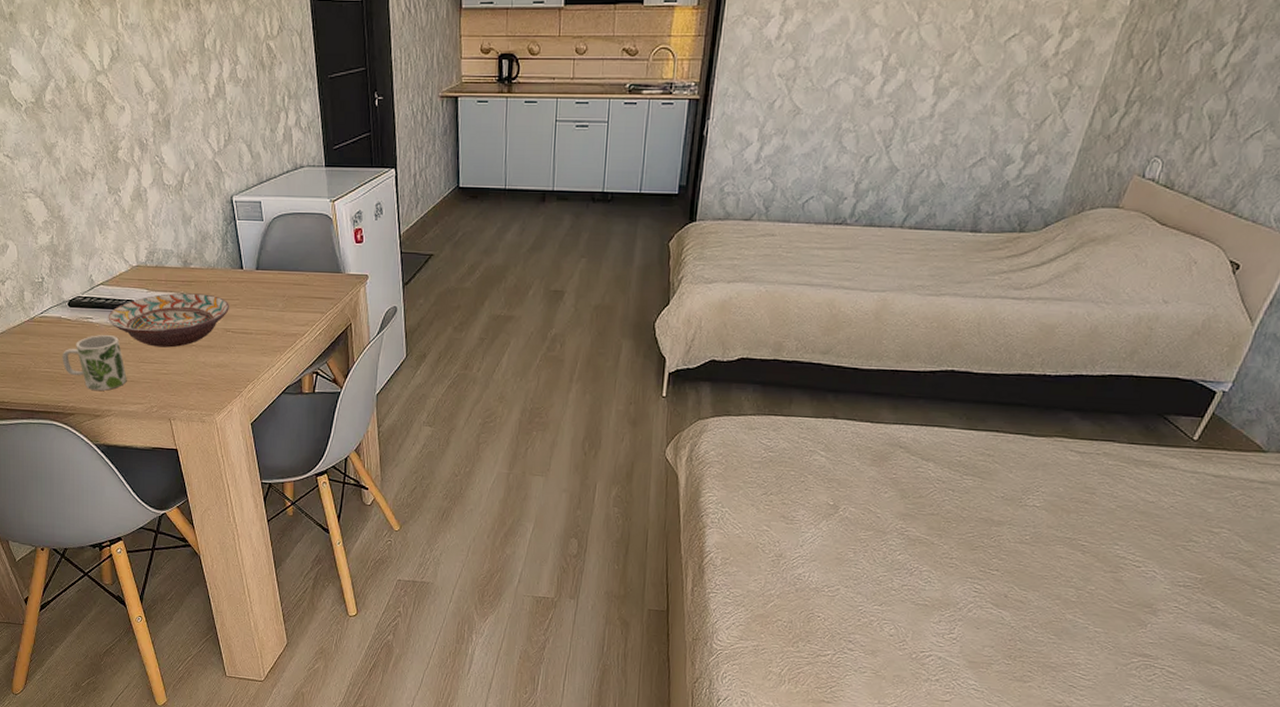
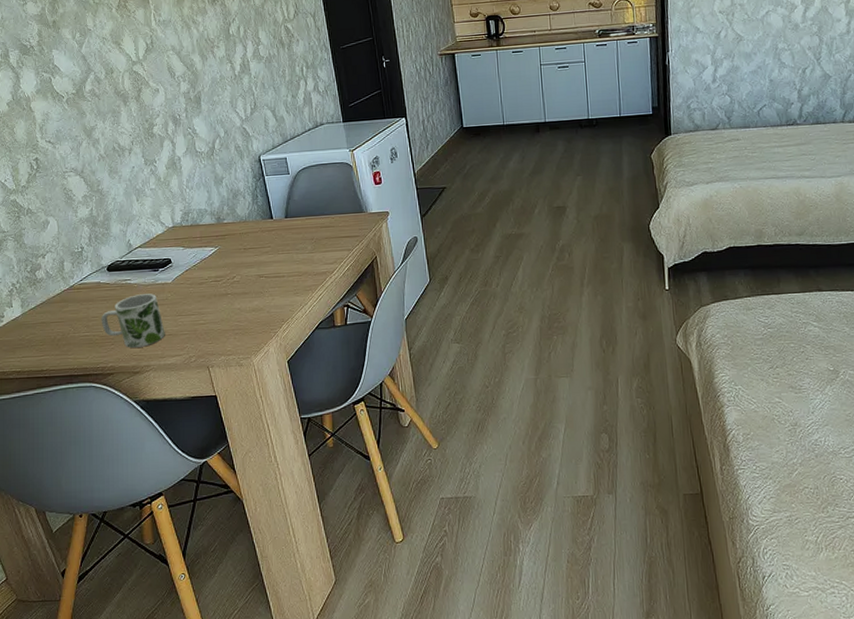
decorative bowl: present [108,293,229,348] -> none [146,245,261,300]

